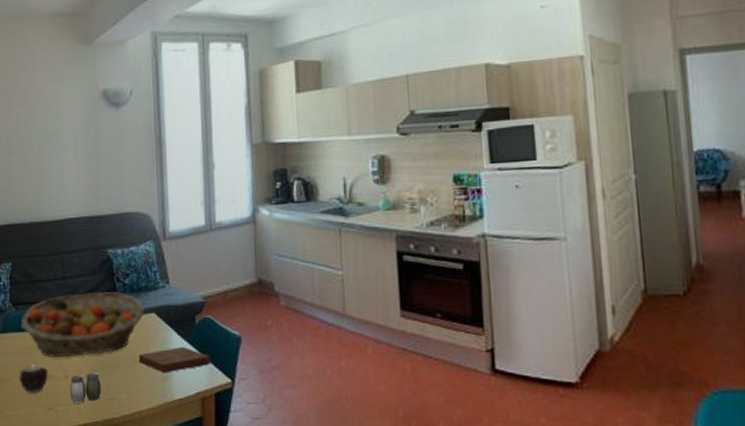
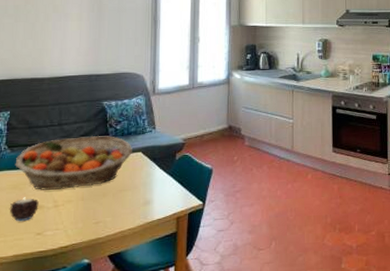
salt and pepper shaker: present [70,372,102,403] -> none [59,201,89,228]
book: present [138,347,210,374] -> none [124,178,186,200]

